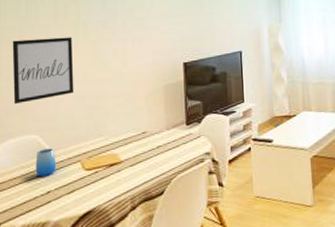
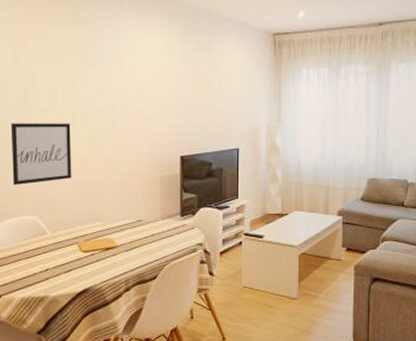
cup: present [35,148,57,176] -> none [34,229,55,255]

